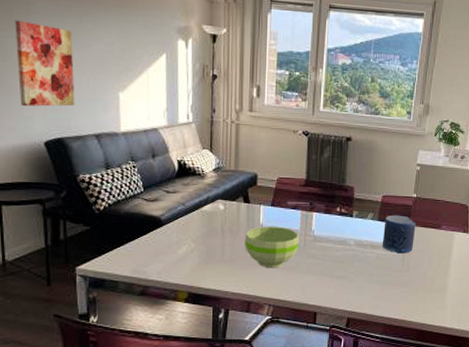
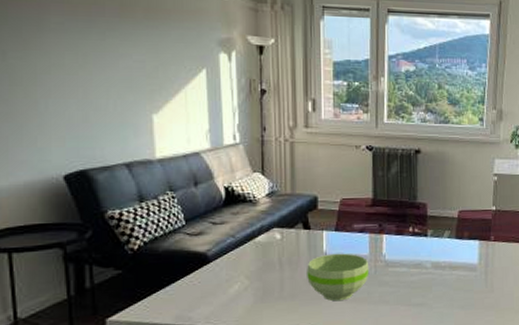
wall art: present [15,20,75,107] -> none [24,38,100,135]
candle: present [382,215,416,254] -> none [461,231,498,273]

